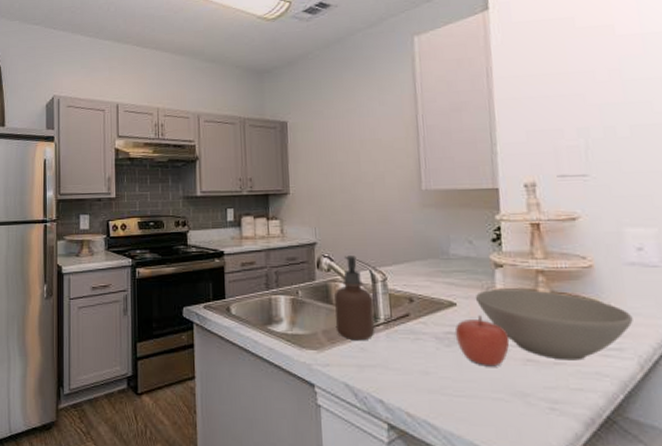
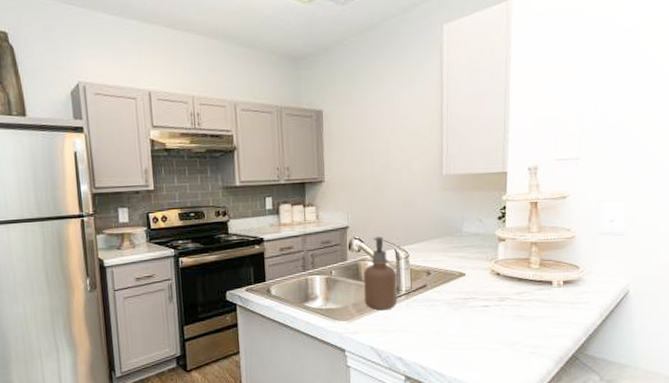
fruit: present [454,315,510,367] -> none [462,282,505,324]
bowl: present [475,288,633,361] -> none [481,258,600,314]

